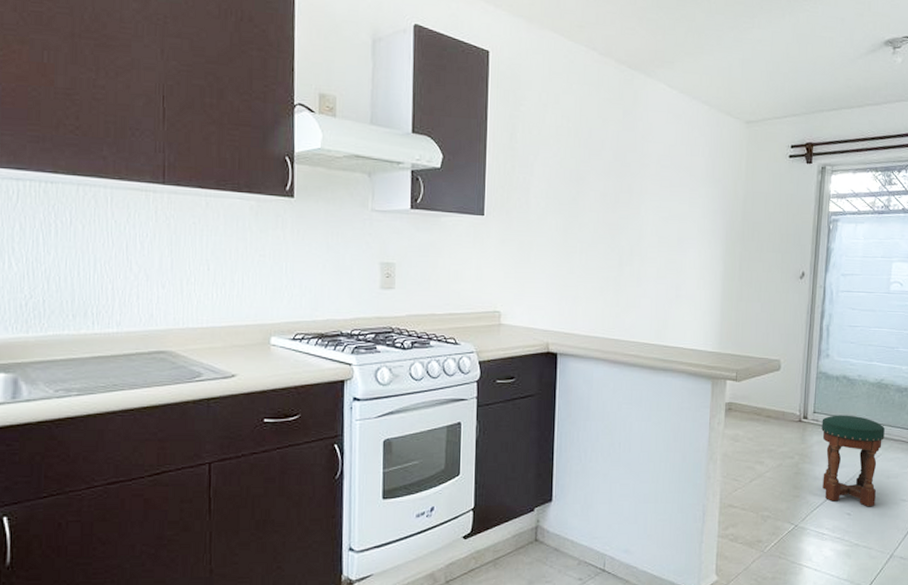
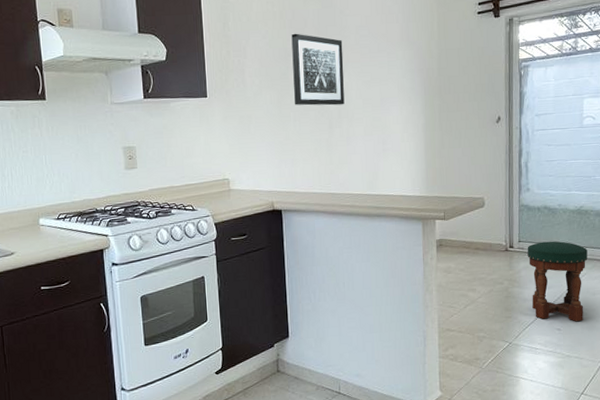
wall art: none [583,154,642,241] -> present [291,33,345,106]

